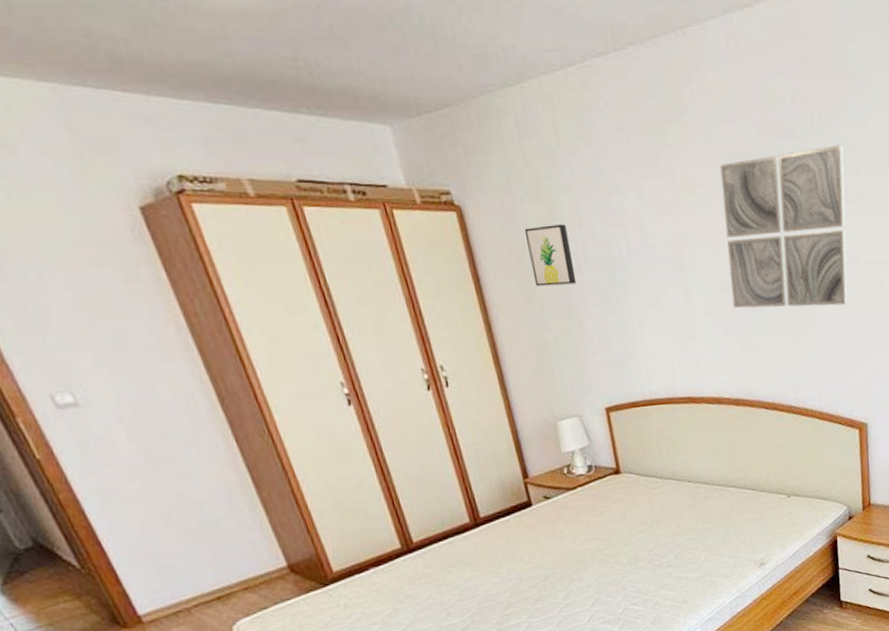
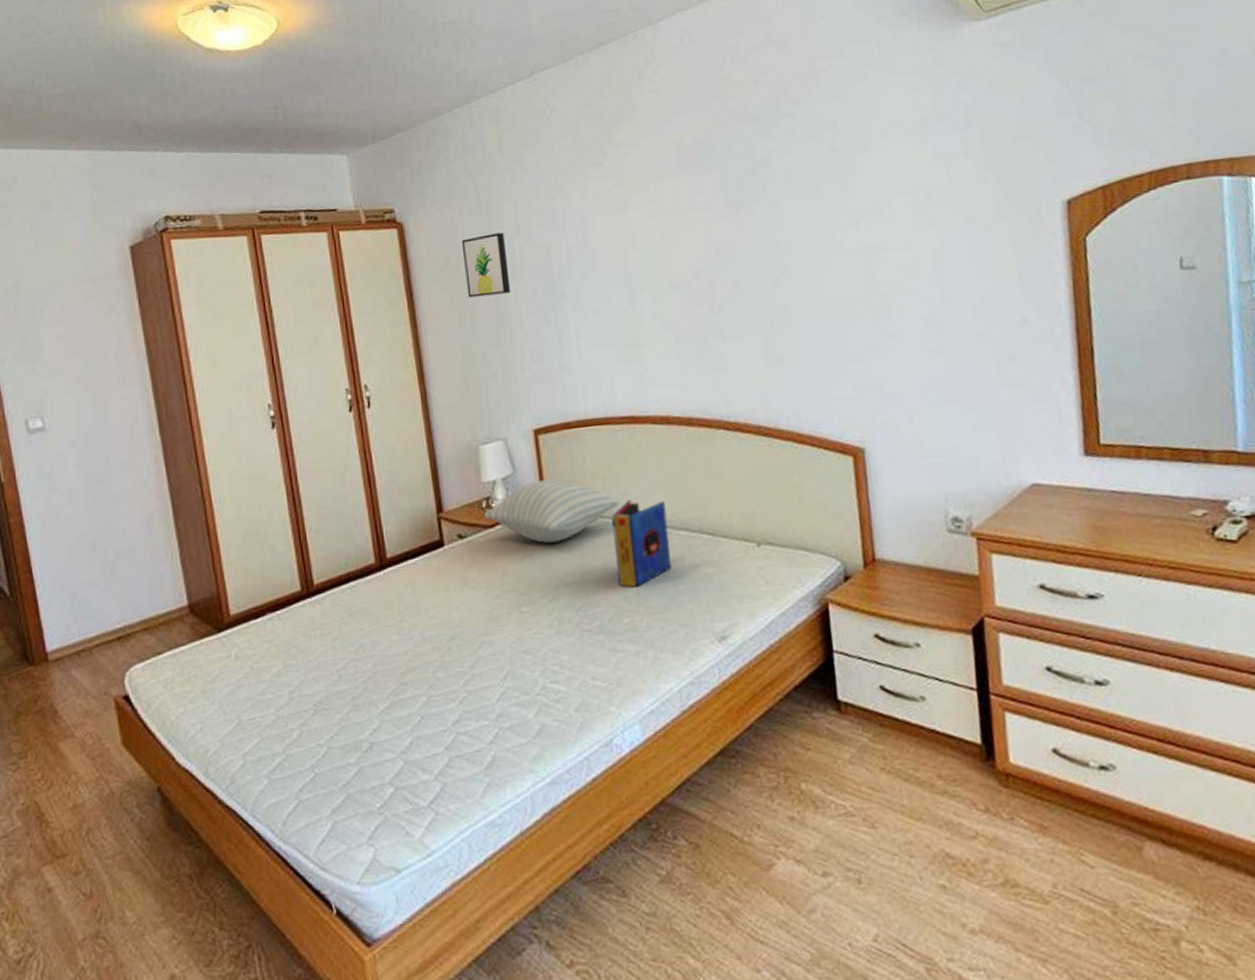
pillow: none [565,449,682,501] -> present [483,479,621,543]
book: none [675,464,723,532] -> present [611,499,672,588]
wall art: present [720,145,849,309] -> none [672,123,832,311]

